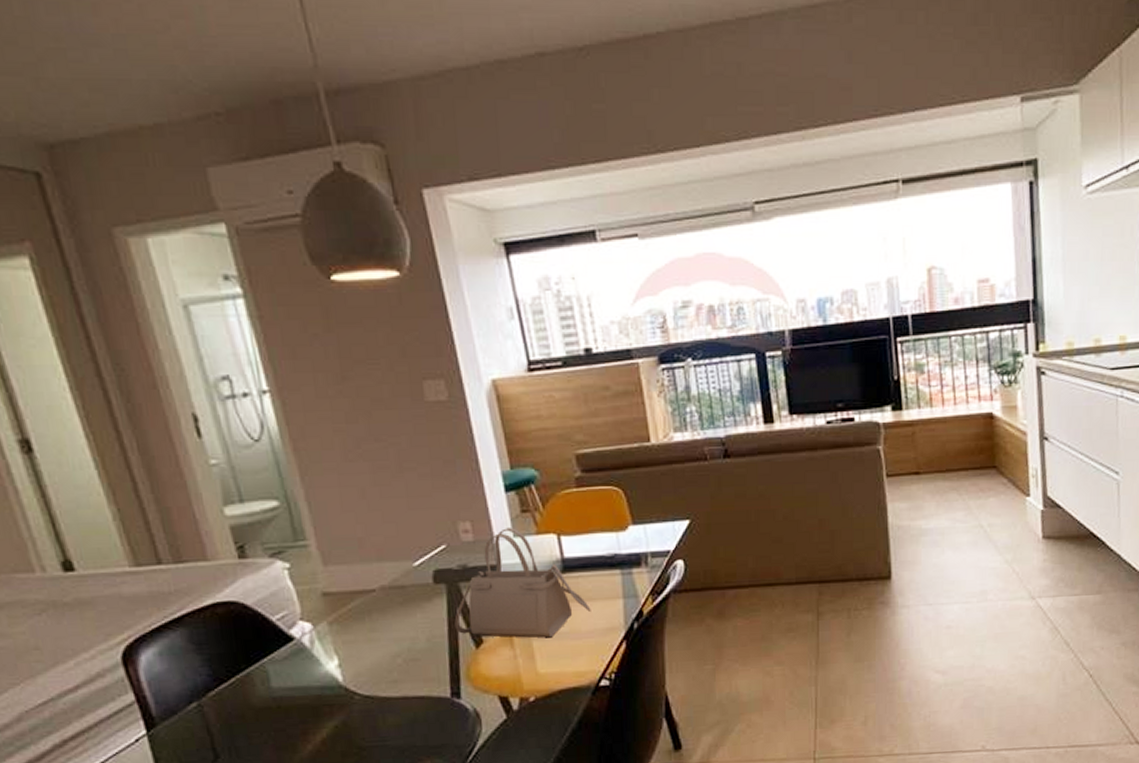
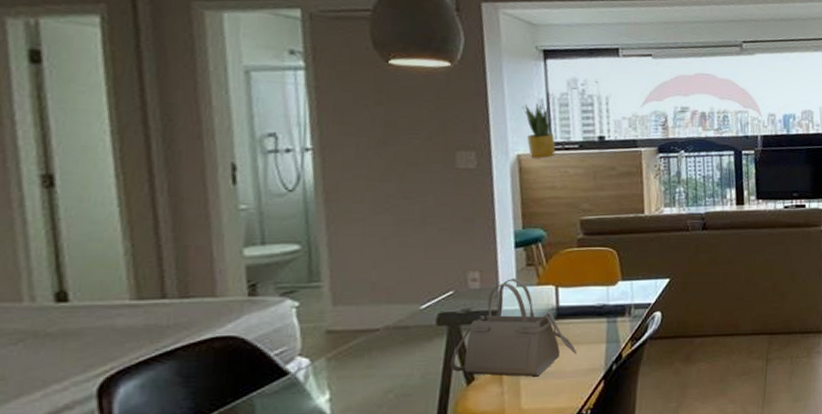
planter: none [490,312,536,384] -> present [522,103,556,159]

